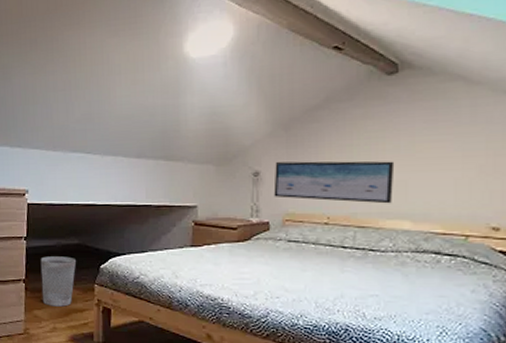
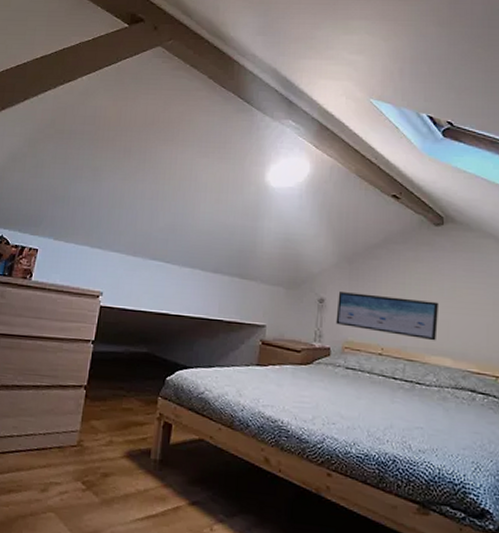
wastebasket: present [40,256,76,307] -> none [102,363,142,419]

